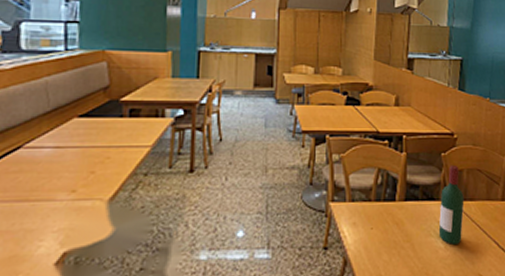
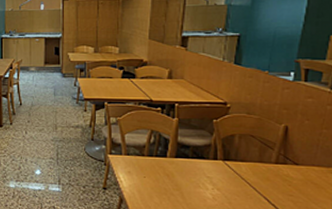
wine bottle: present [438,164,465,245] -> none [207,130,235,196]

